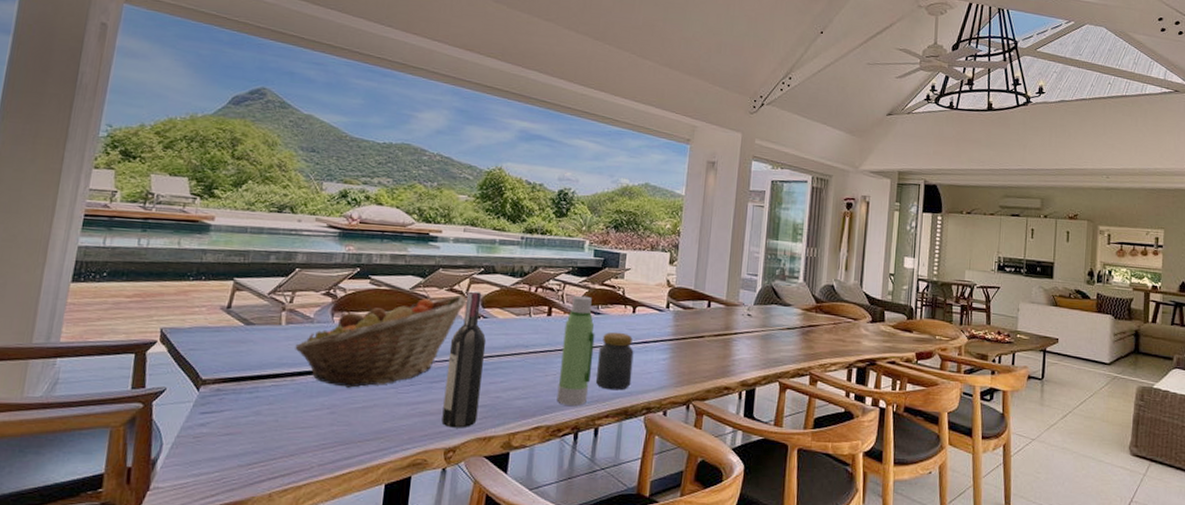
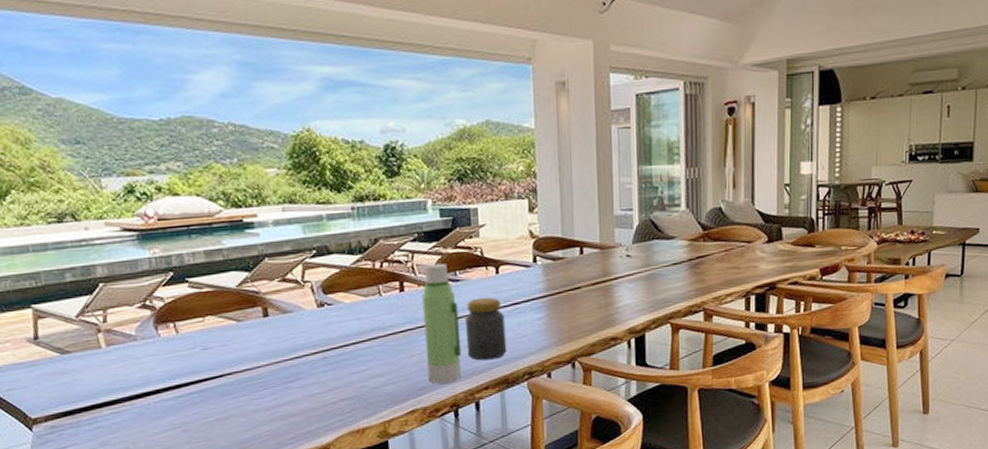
fruit basket: present [295,296,467,388] -> none [124,285,306,403]
wine bottle: present [441,291,487,428] -> none [296,277,346,426]

